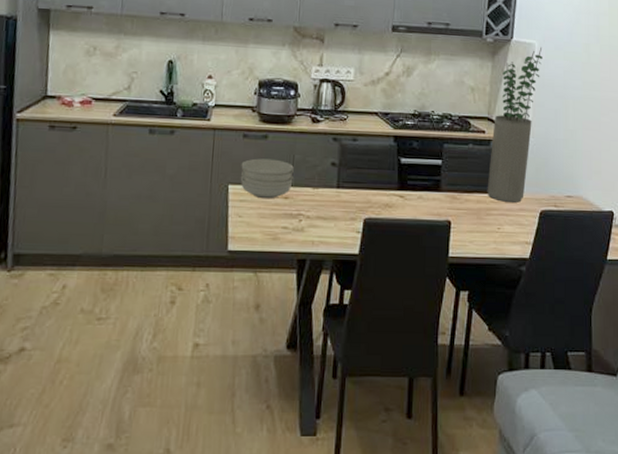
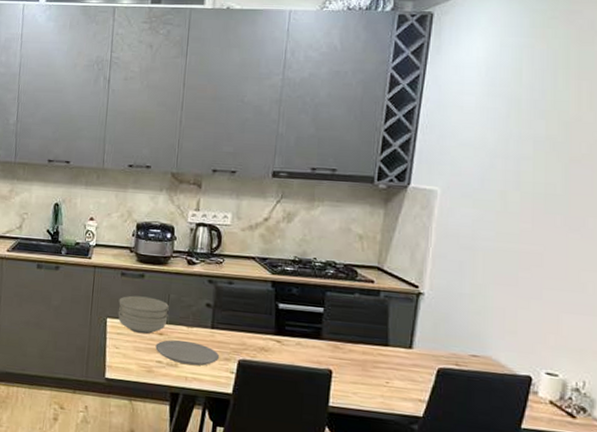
plate: none [280,202,346,229] -> present [155,339,220,366]
vase: present [487,47,543,203] -> none [374,194,446,358]

